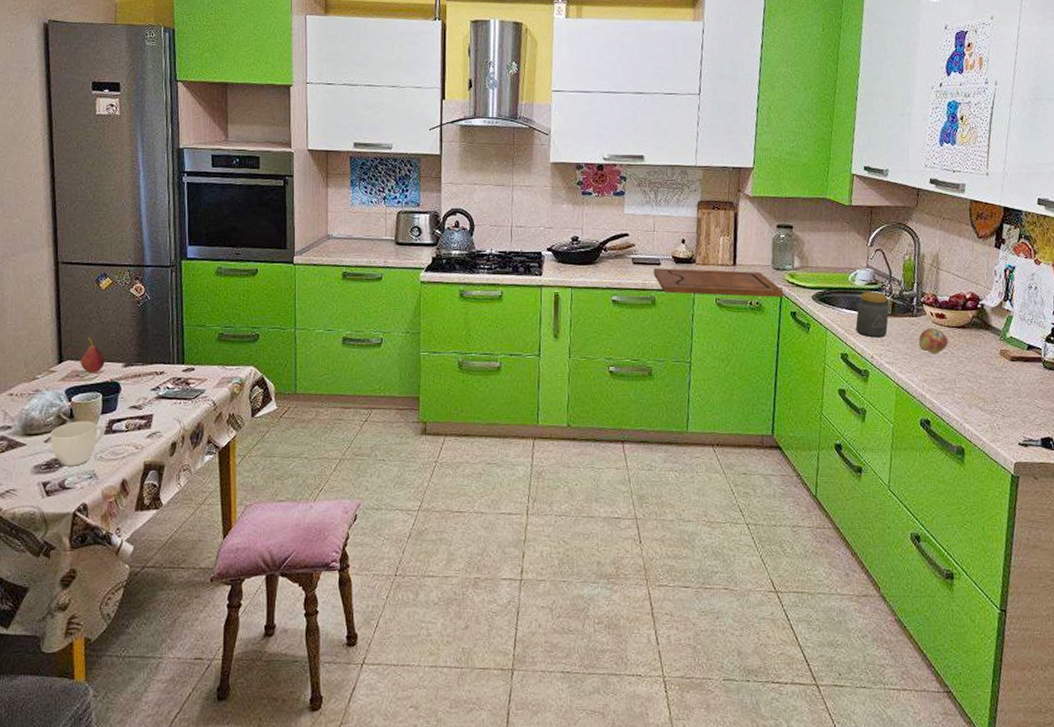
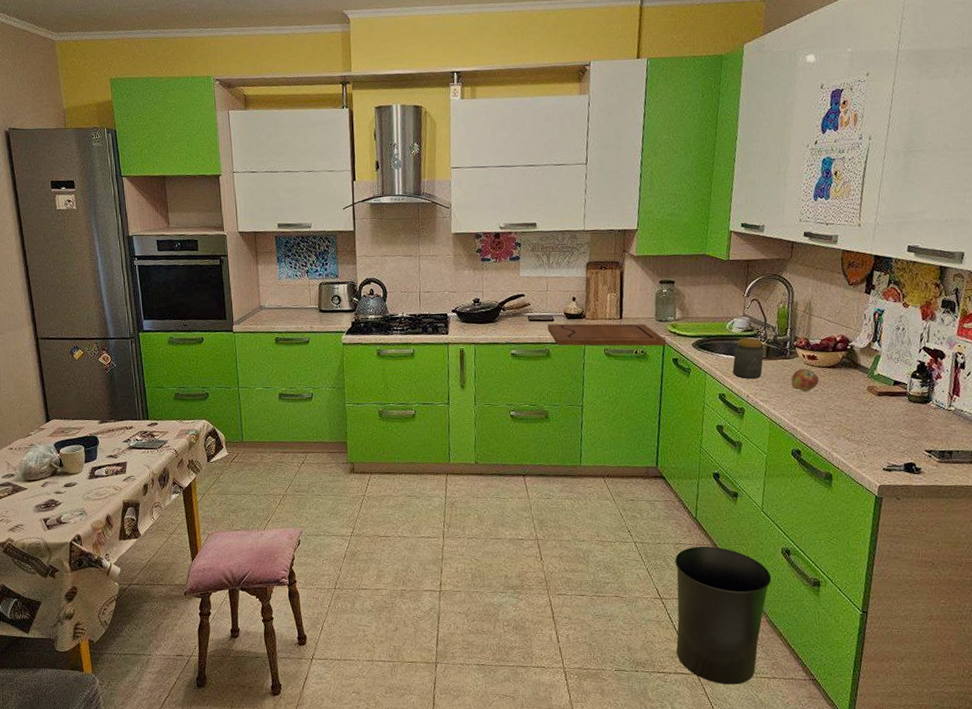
cup: present [50,421,105,467] -> none [45,468,89,506]
fruit: present [81,337,105,373] -> none [64,400,84,430]
waste bin: none [792,529,900,698] -> present [675,545,772,685]

